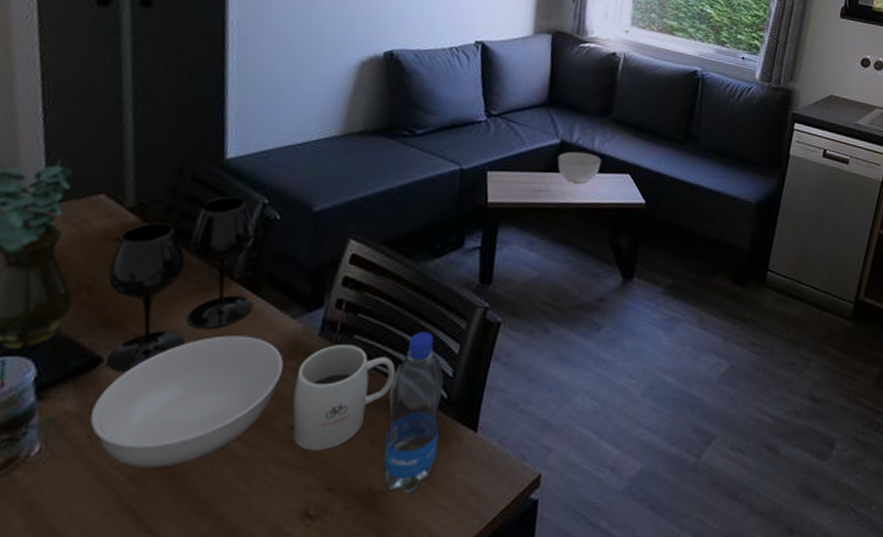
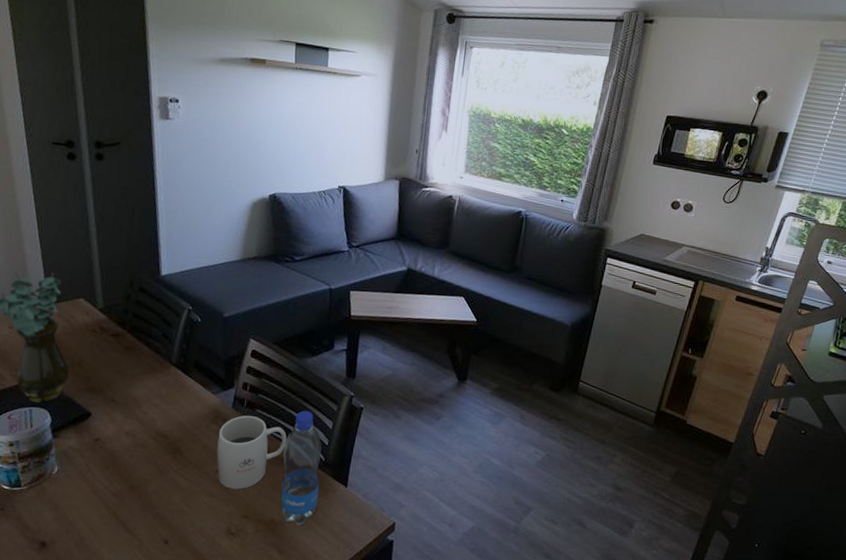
bowl: present [90,335,284,468] -> none [87,403,209,490]
wine glass: present [106,196,255,372] -> none [90,303,186,423]
bowl: present [557,151,602,184] -> none [405,277,441,303]

